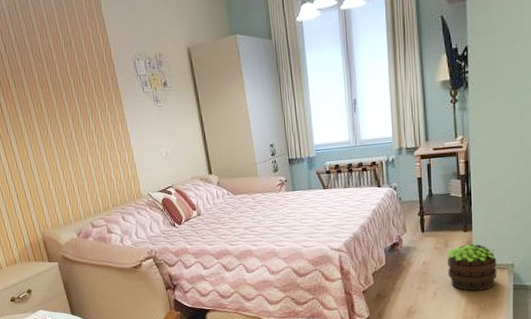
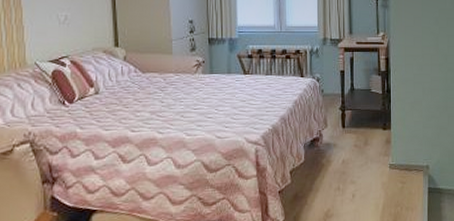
potted plant: present [446,243,498,292] -> none [366,142,414,194]

